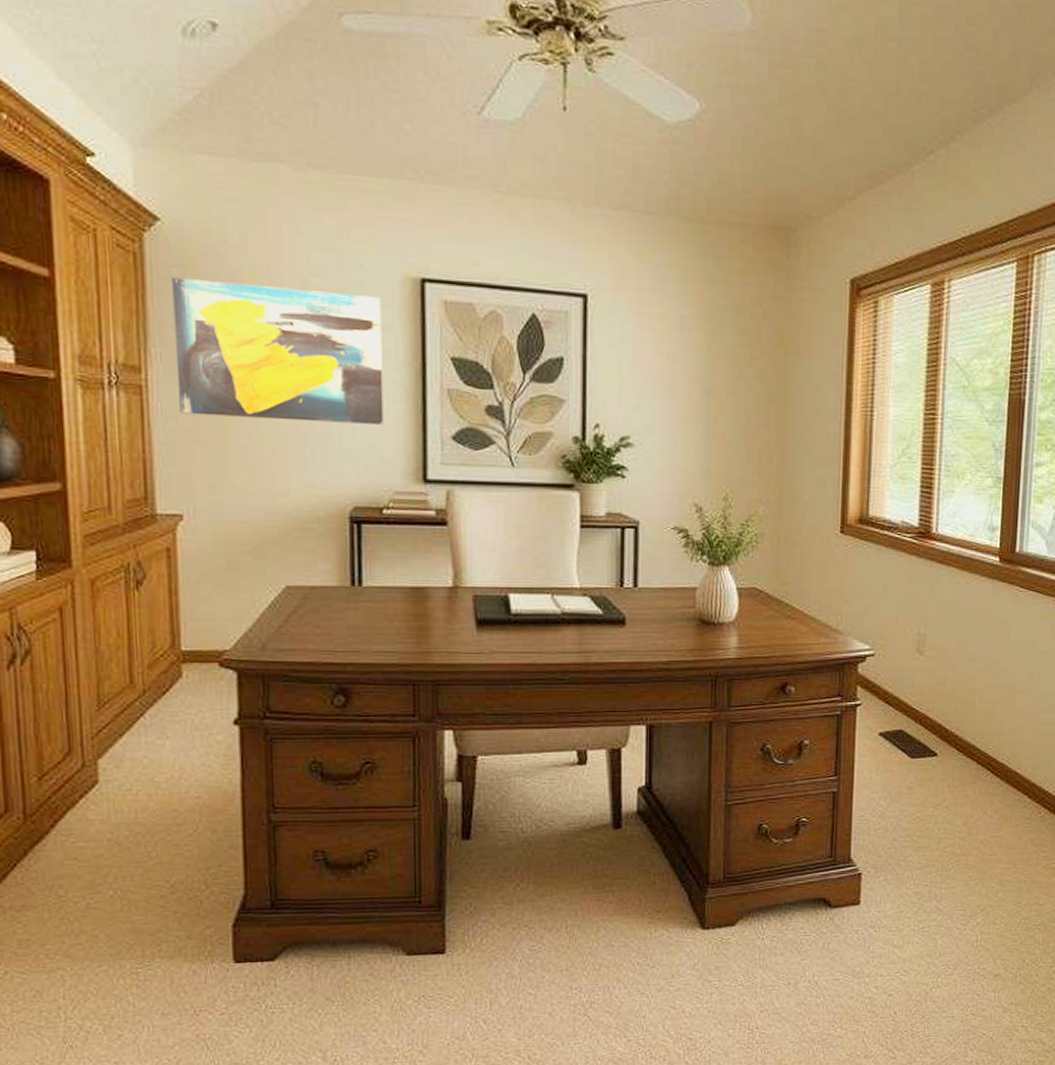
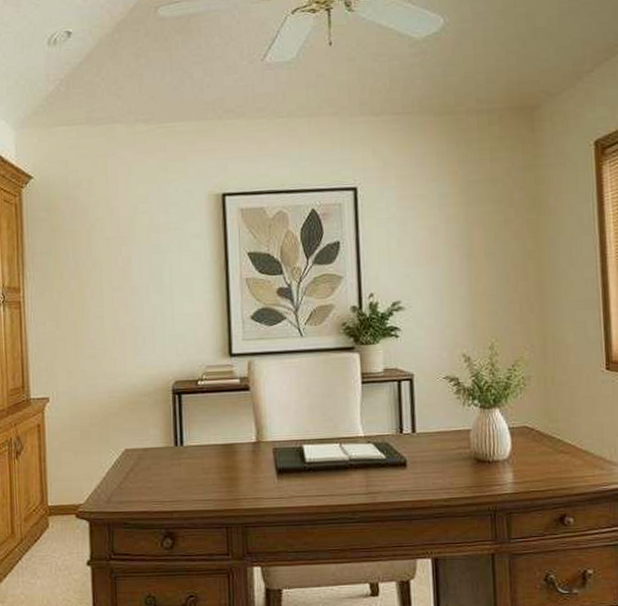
wall art: present [172,277,384,424] -> none [41,212,197,320]

